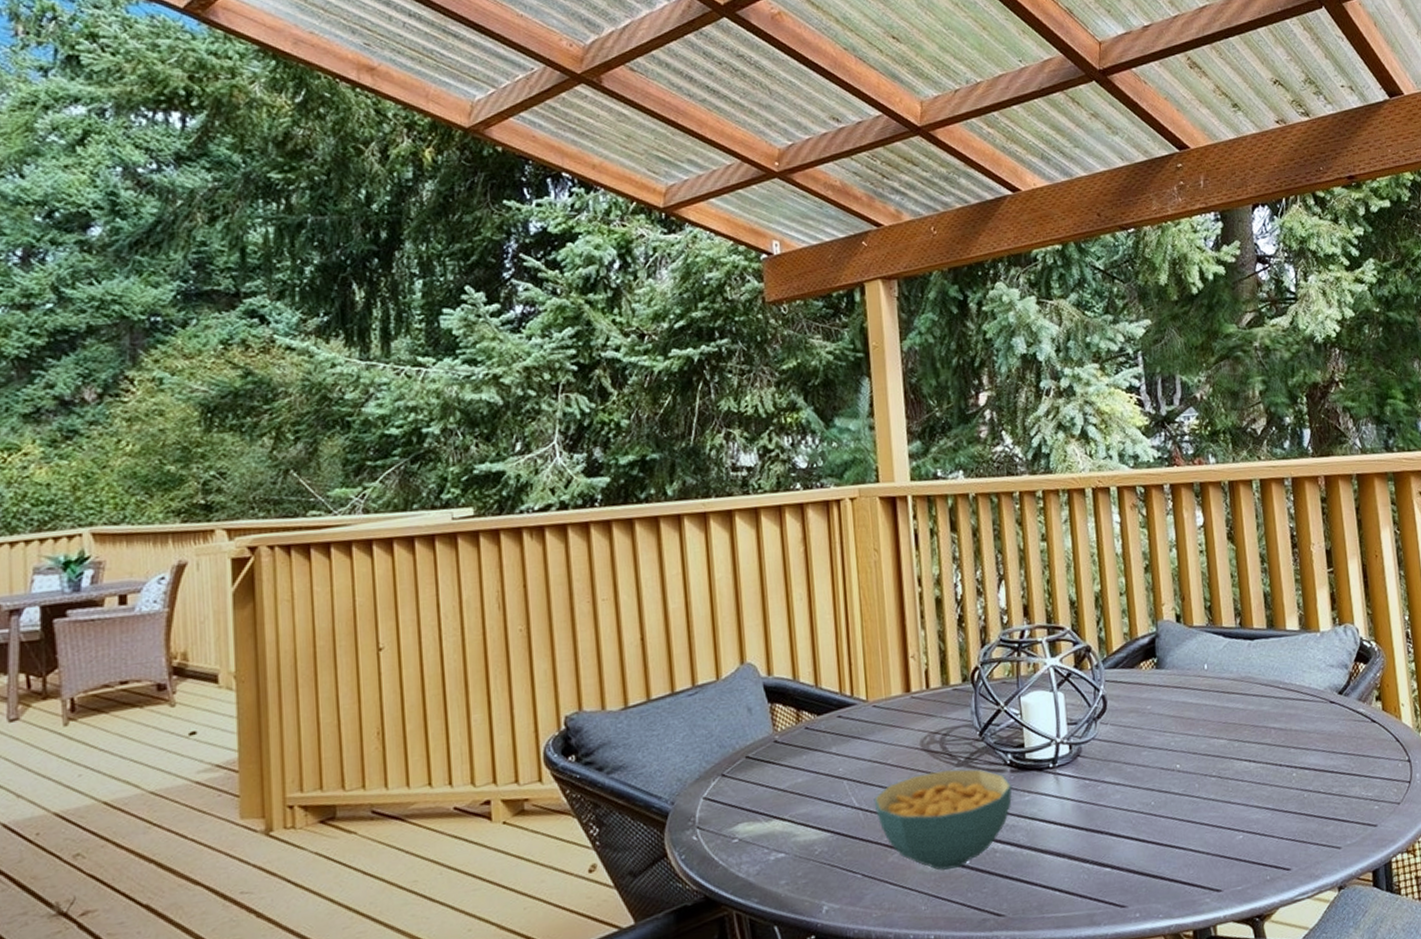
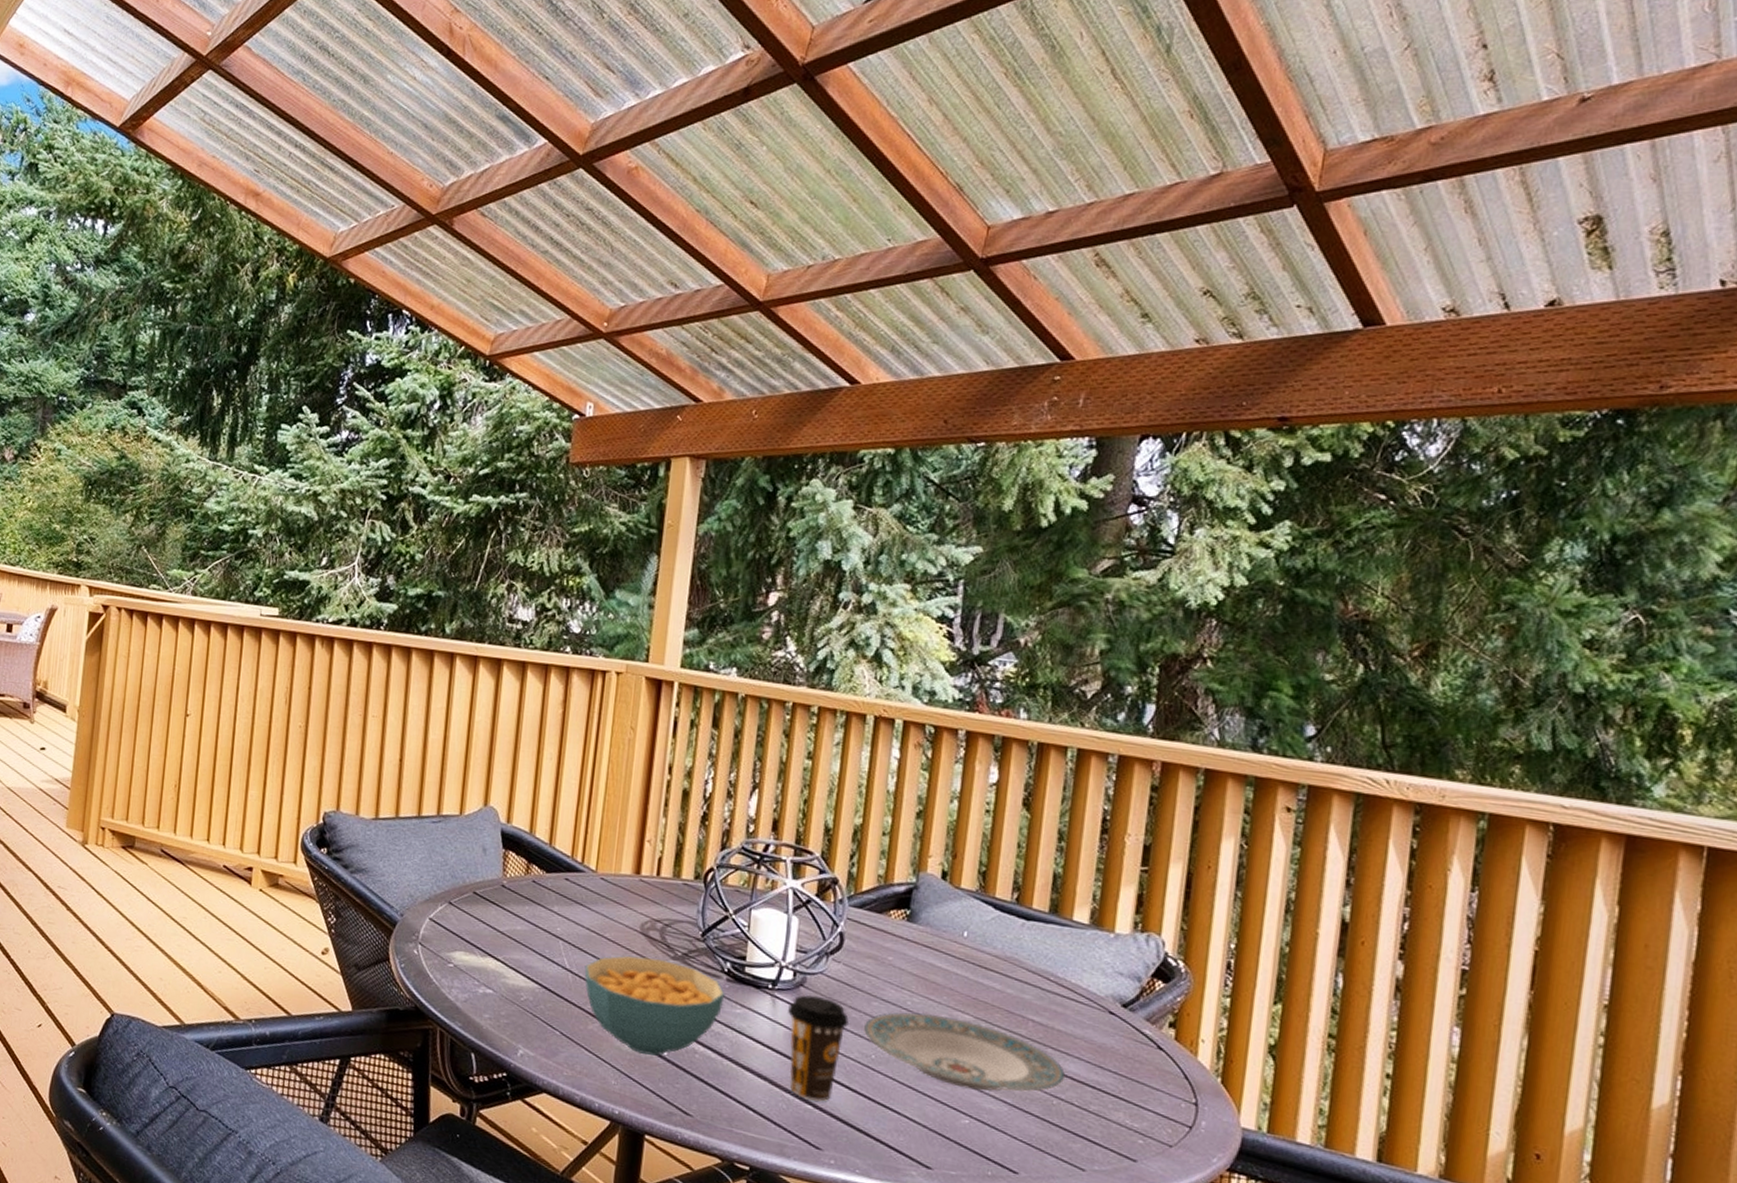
coffee cup: none [1071,761,1126,864] -> present [788,994,849,1102]
plate: none [1140,744,1310,808] -> present [864,1011,1066,1092]

